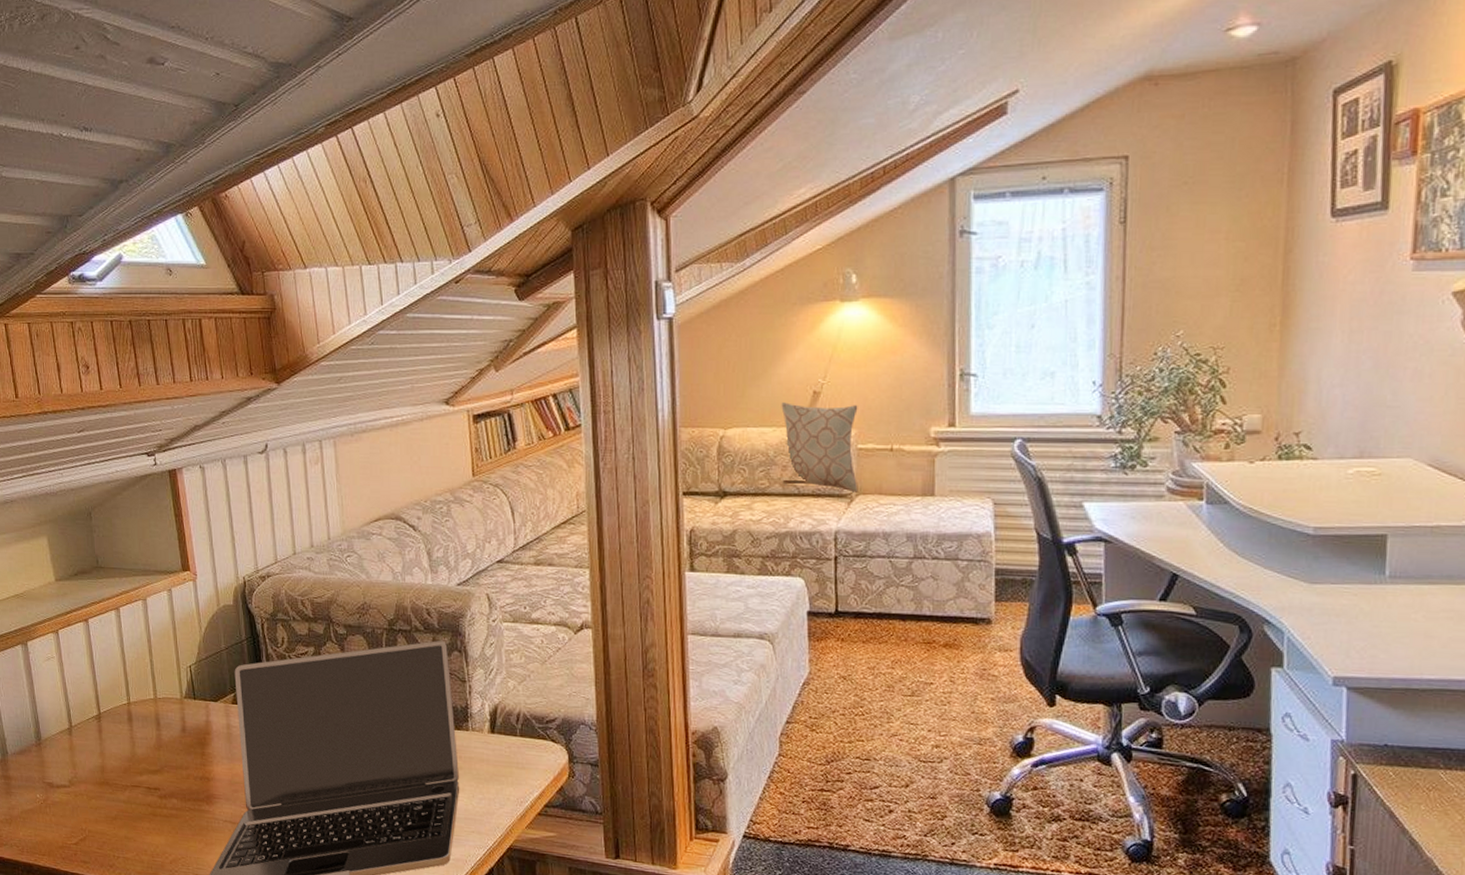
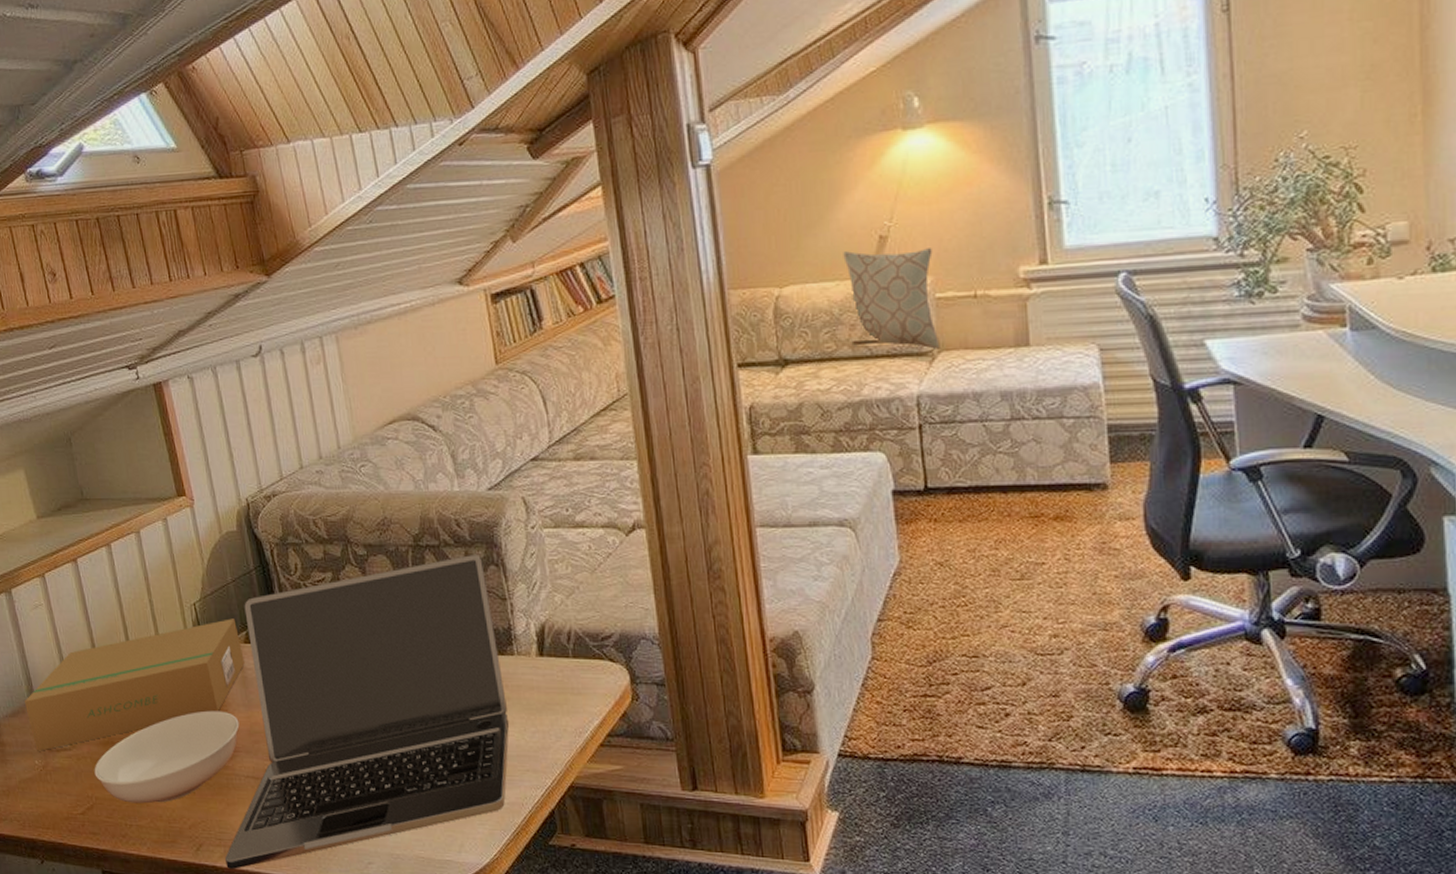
box: none [32,681,231,787] -> present [25,618,245,751]
bowl: none [89,760,222,839] -> present [94,710,240,804]

